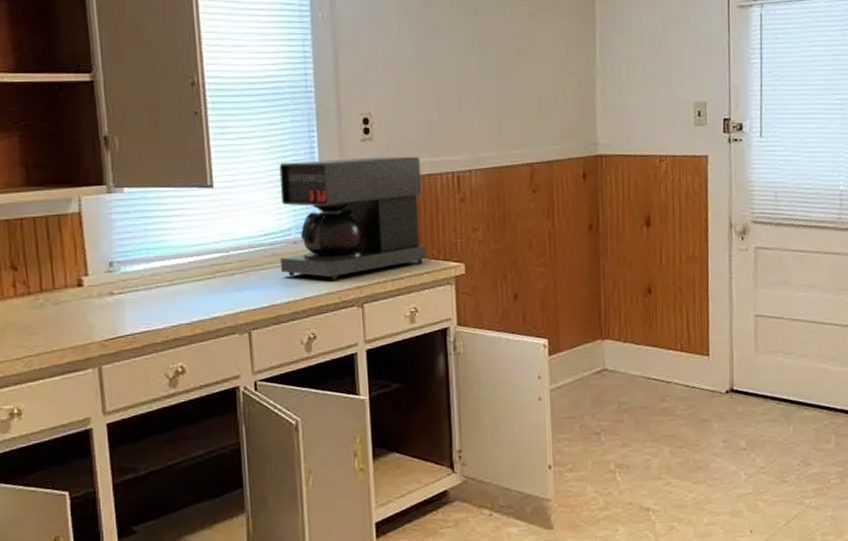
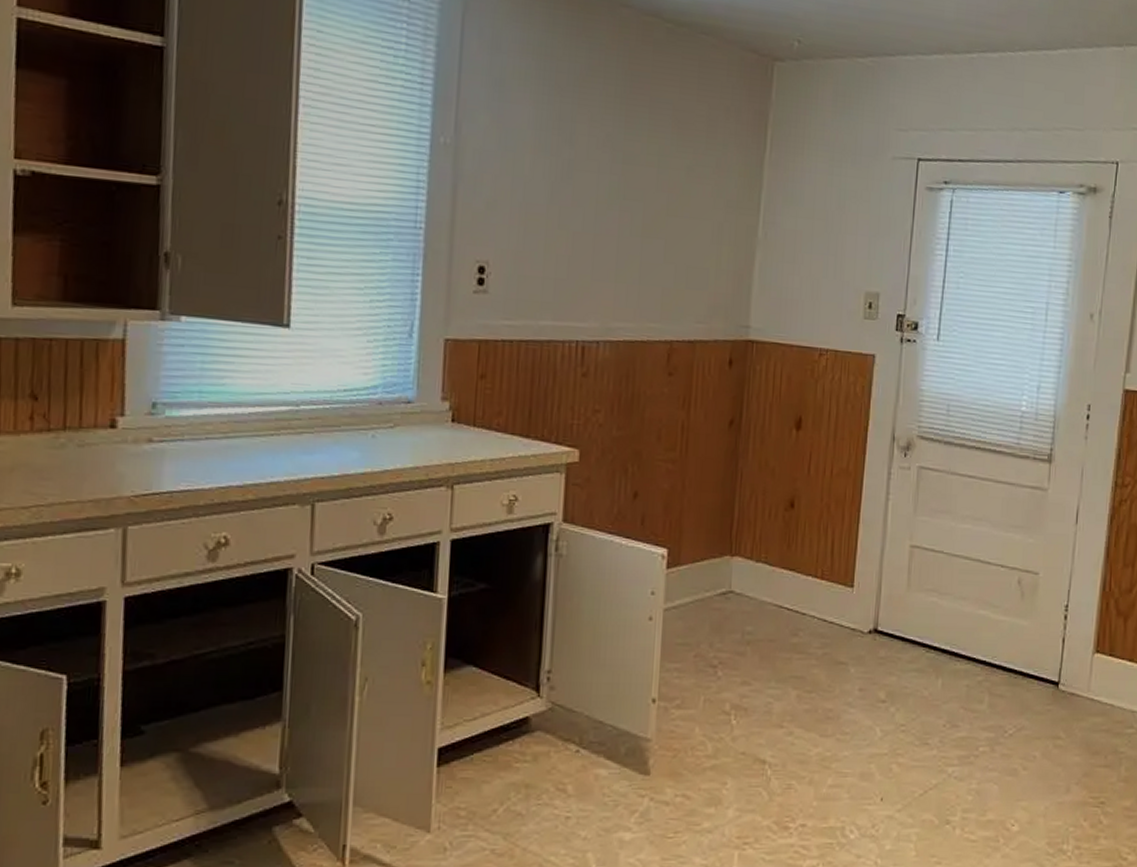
coffee maker: present [279,156,426,280] -> none [359,307,541,453]

